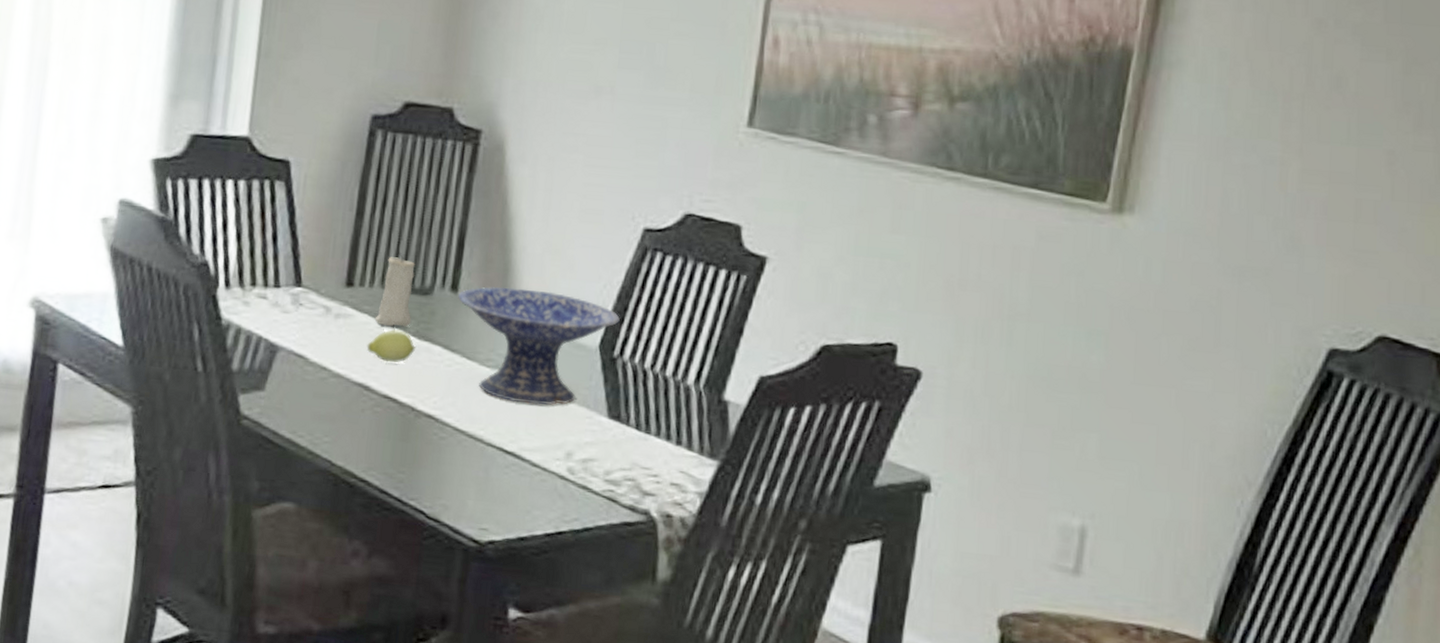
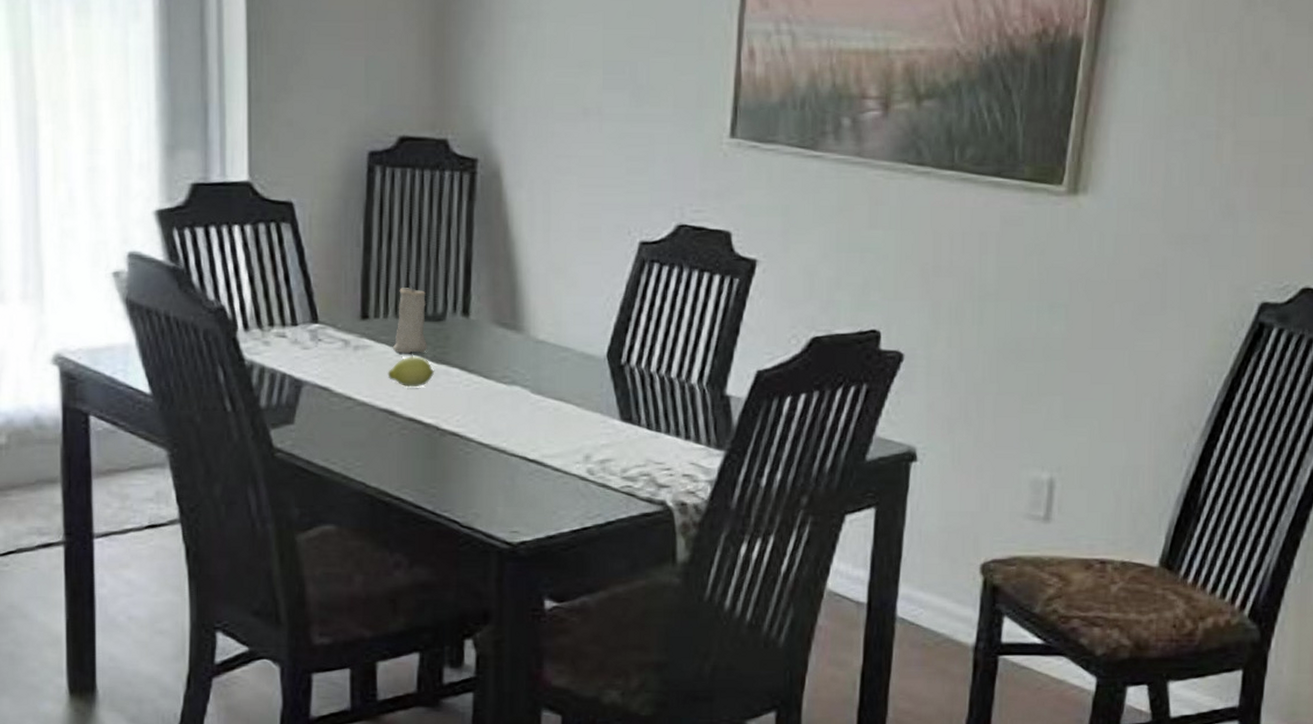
decorative bowl: present [458,287,620,405] -> none [470,307,624,414]

